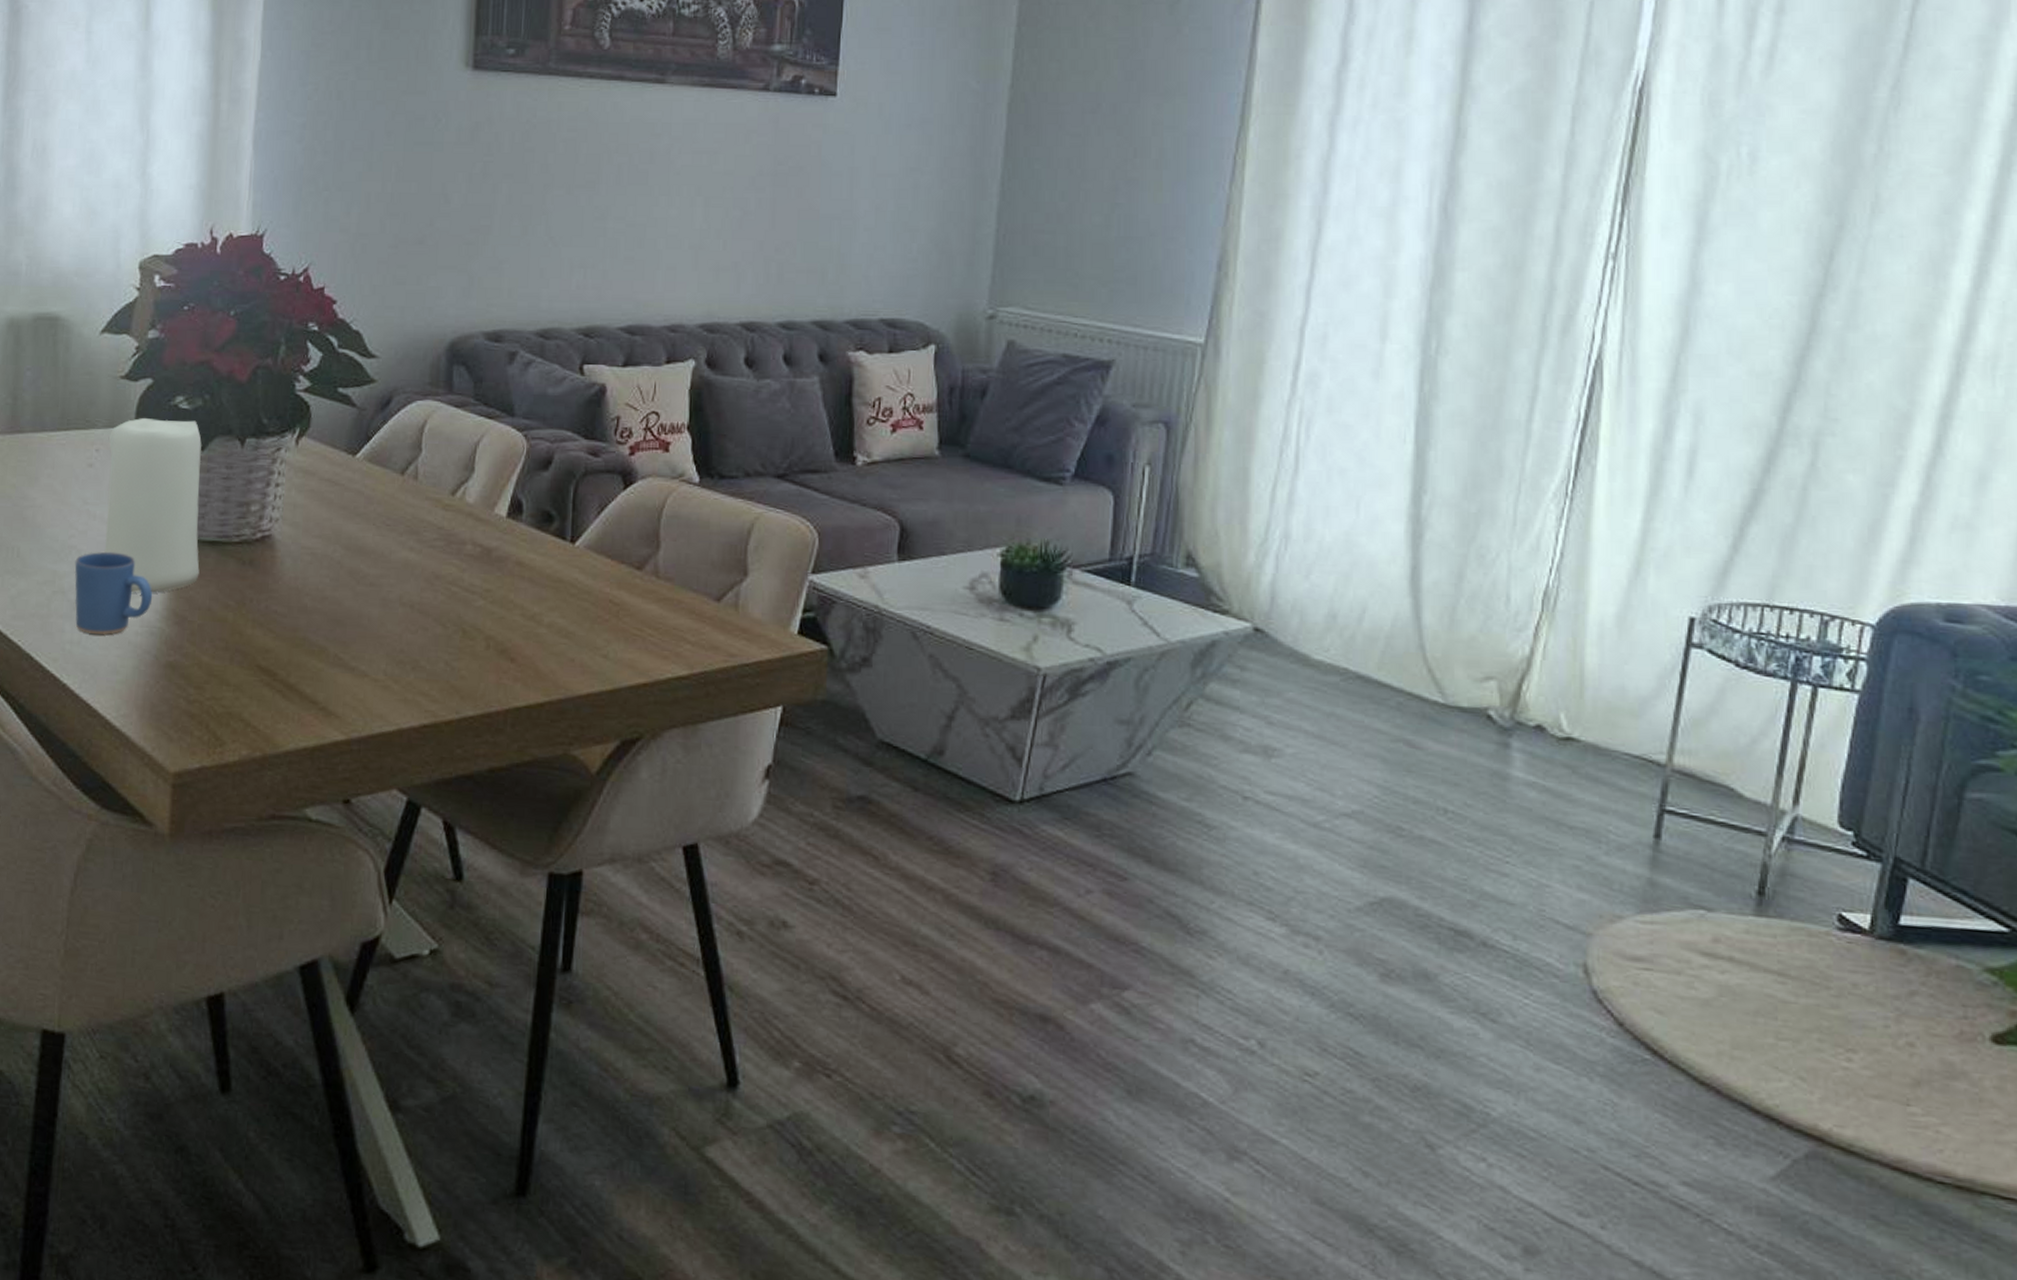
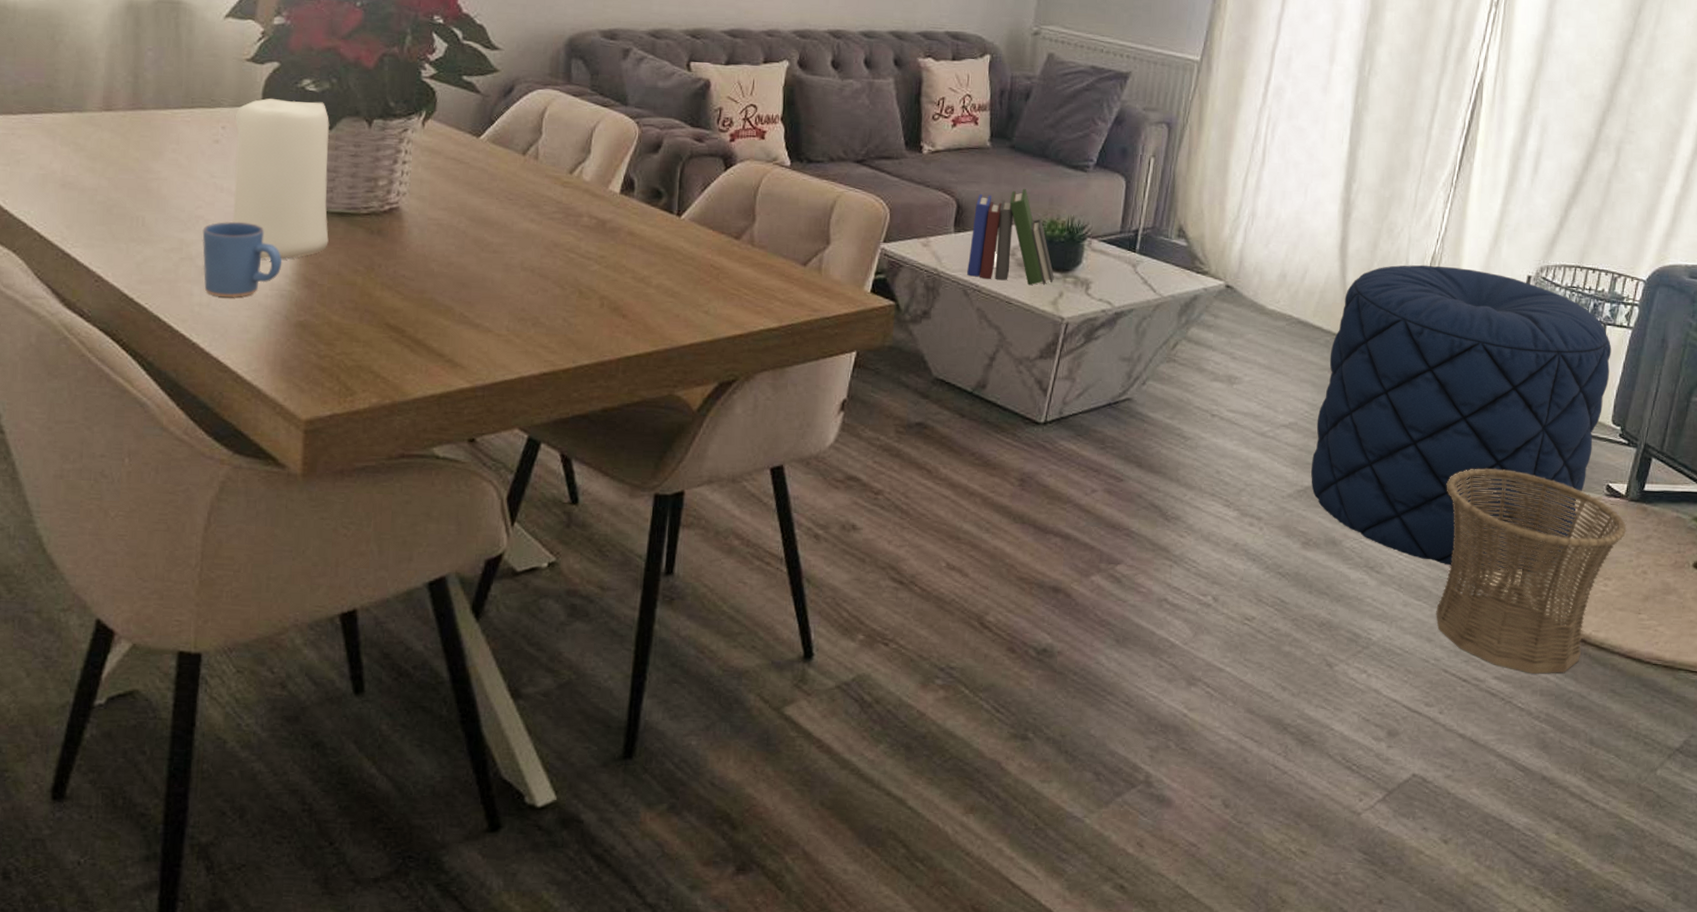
book: none [916,507,1025,626] -> present [967,189,1053,285]
pouf: none [1388,602,1829,1030] -> present [1311,265,1612,571]
basket: none [1585,882,1876,1184] -> present [1436,467,1627,674]

